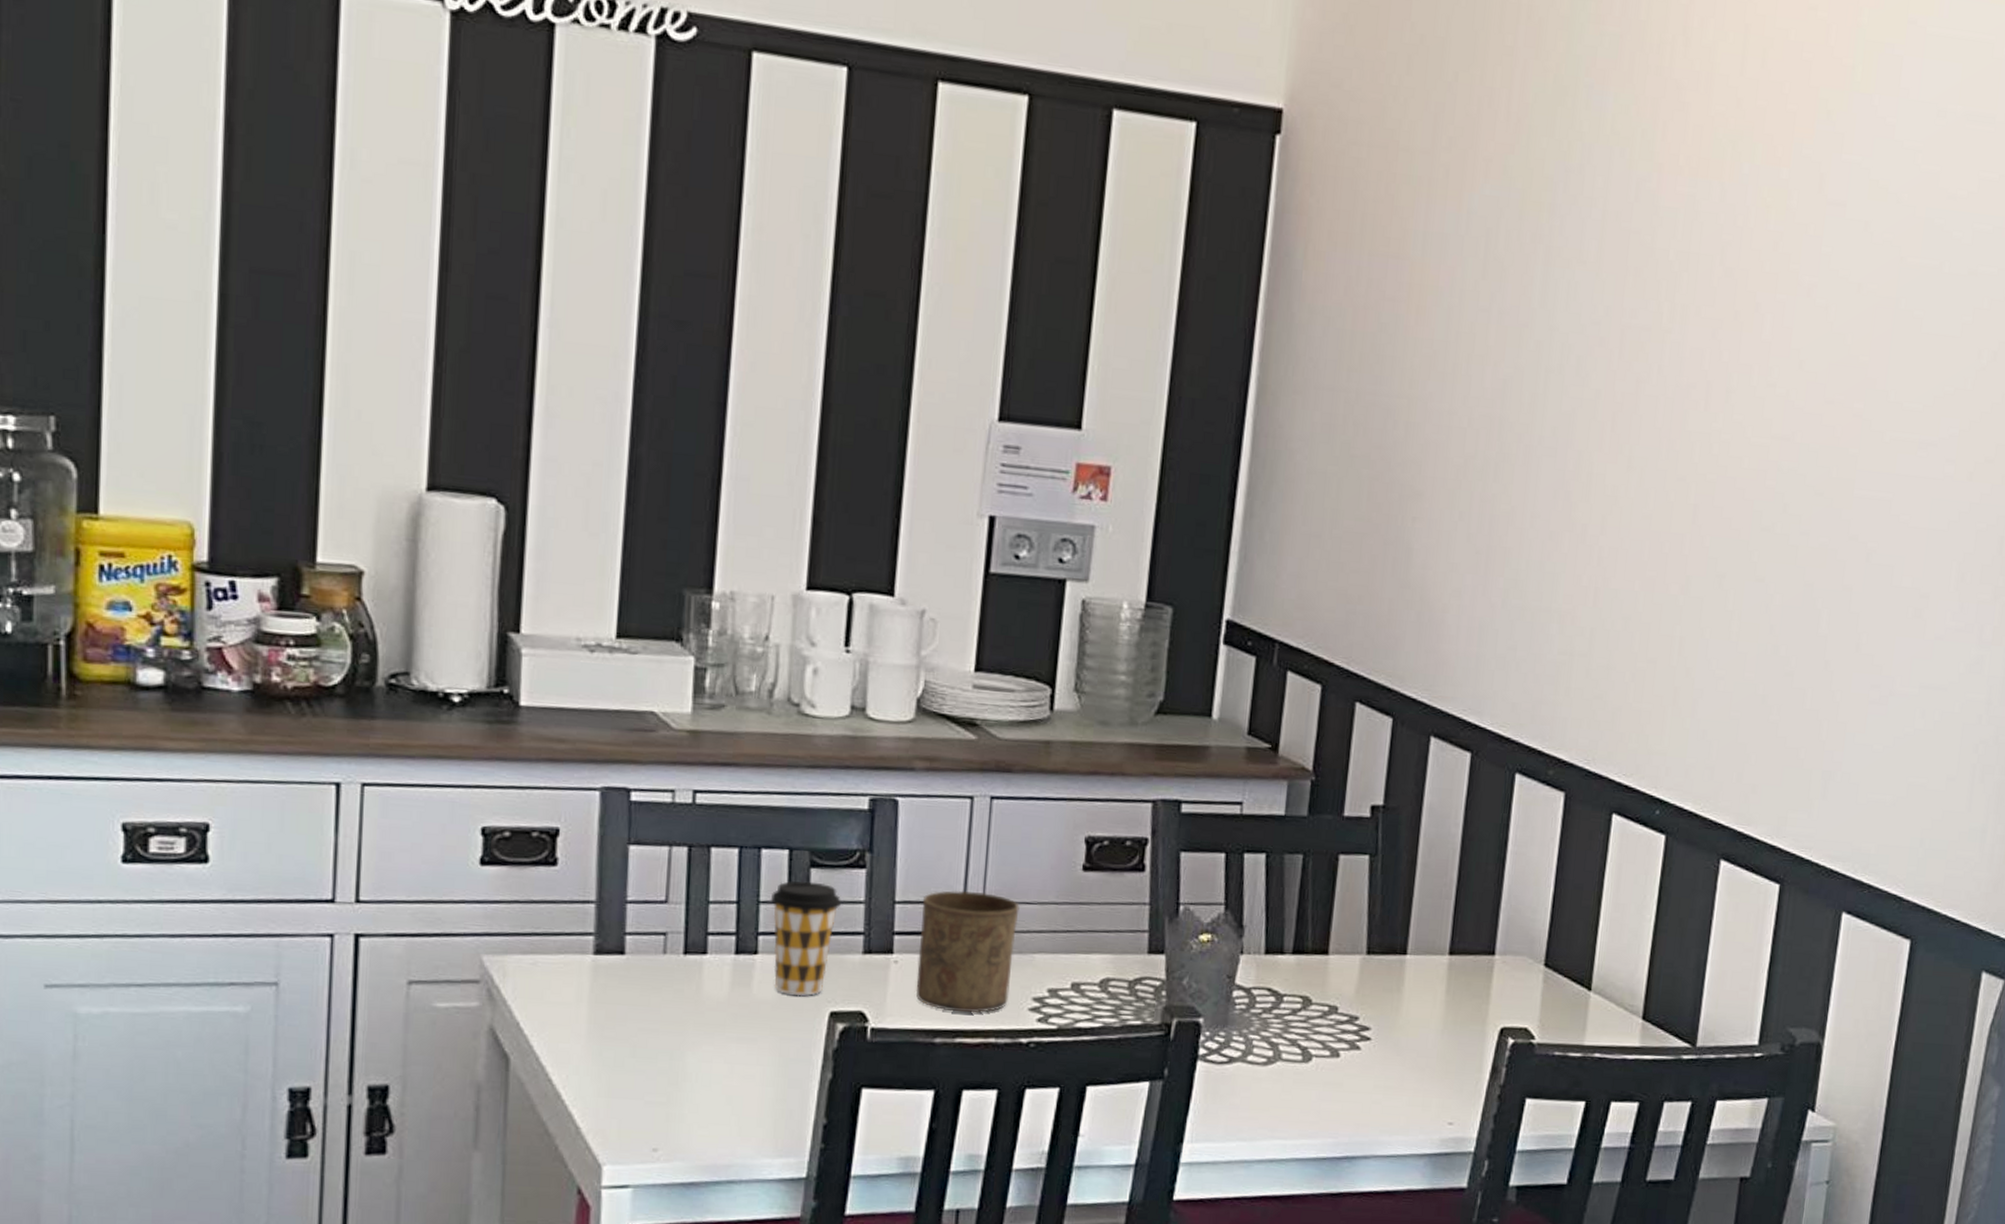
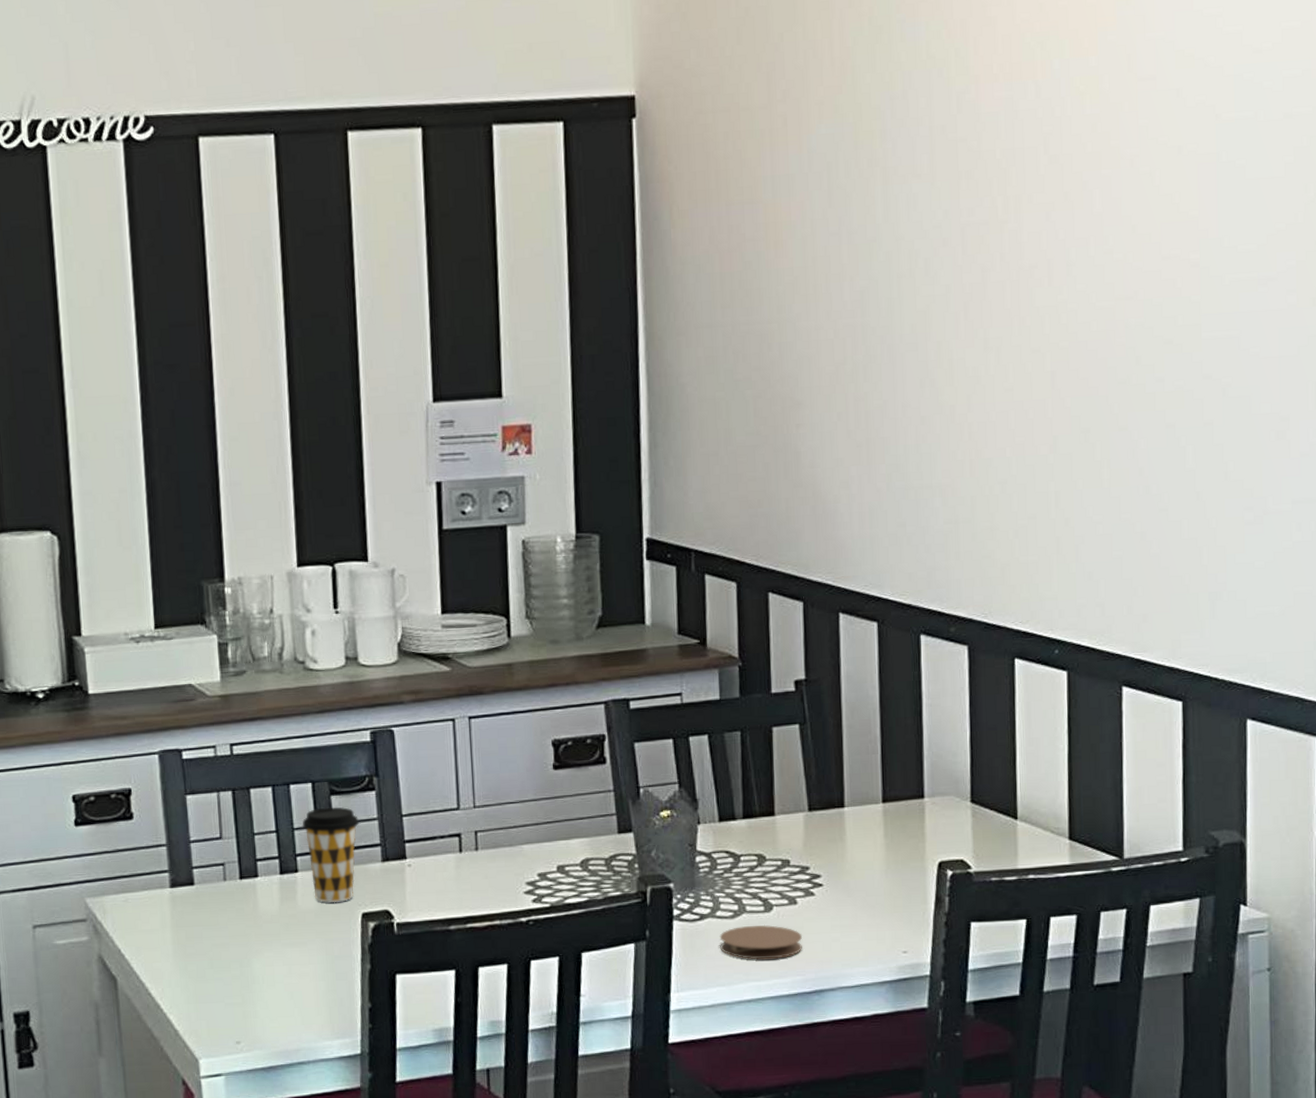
cup: present [915,890,1020,1013] -> none [424,798,506,902]
coaster: none [1246,1075,1341,1117] -> present [719,924,803,960]

